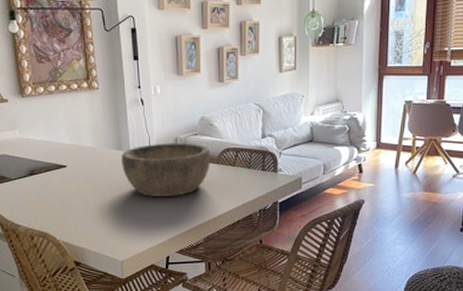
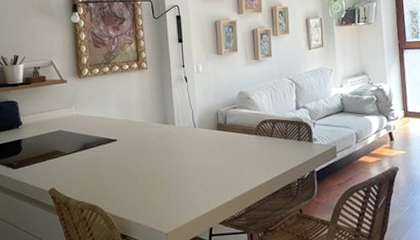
bowl: present [121,143,211,198] -> none [166,115,250,169]

